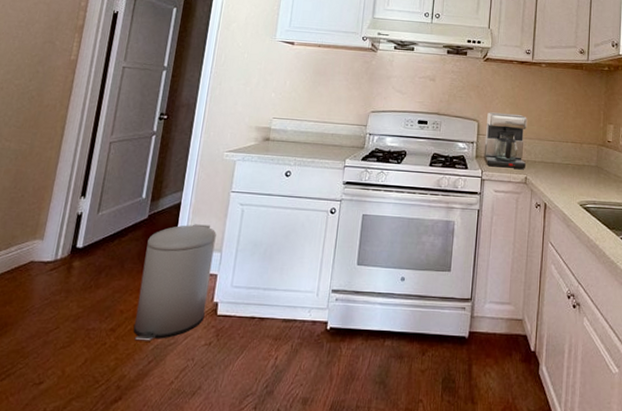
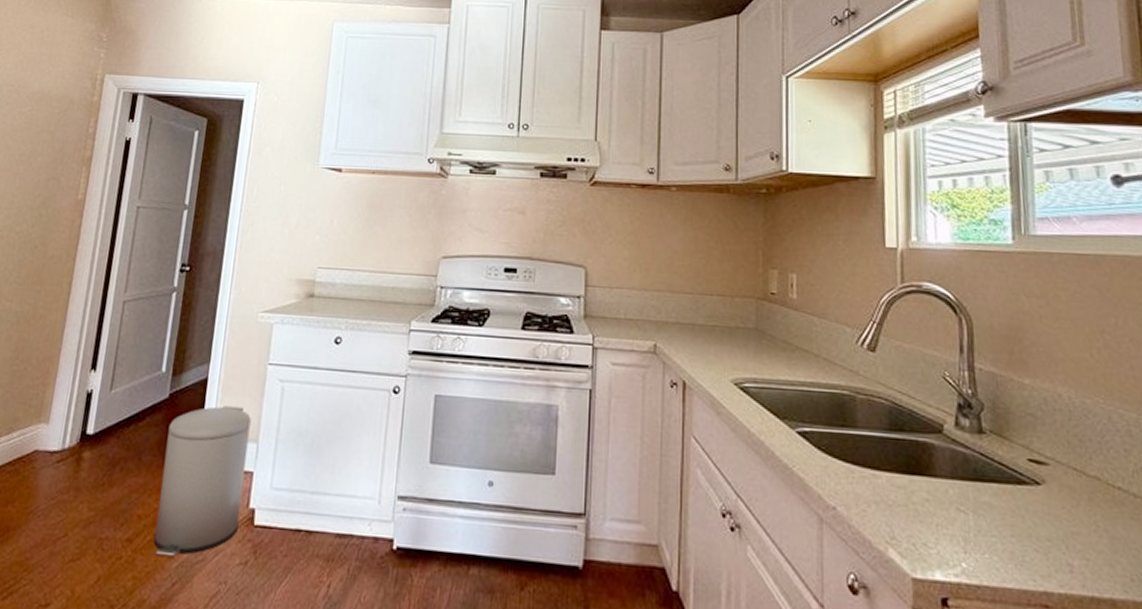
coffee maker: present [483,112,528,169] -> none [595,254,654,333]

